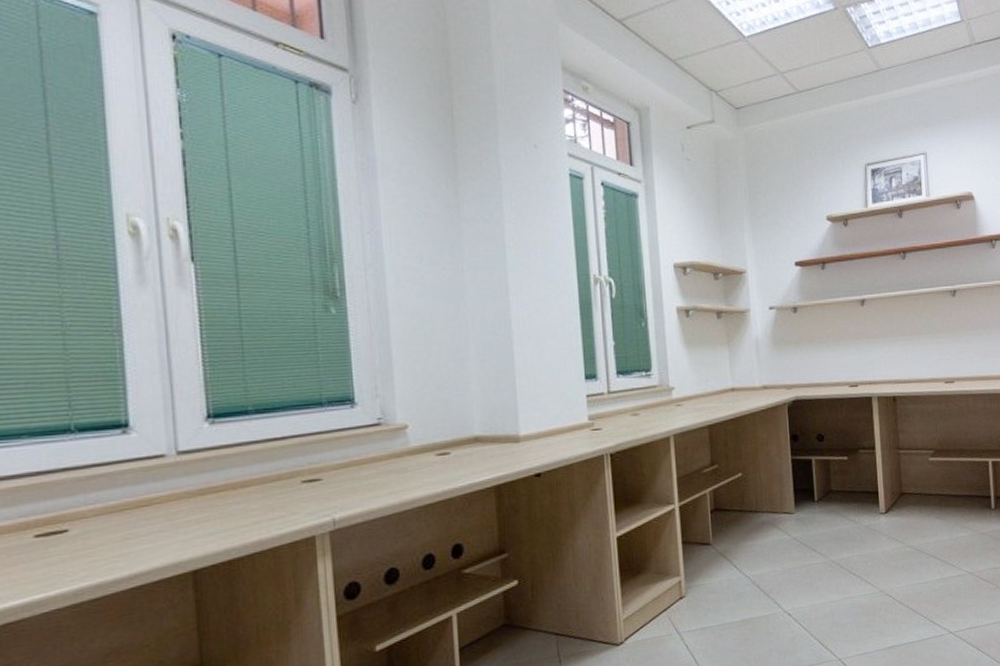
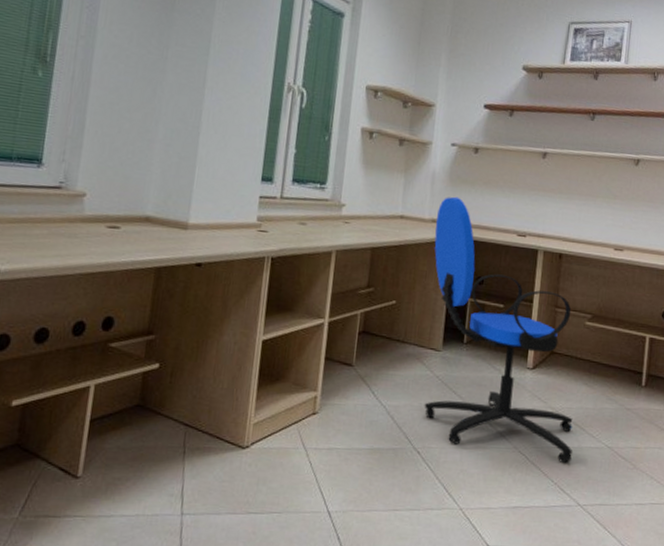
office chair: none [767,359,937,600] -> present [424,196,573,464]

